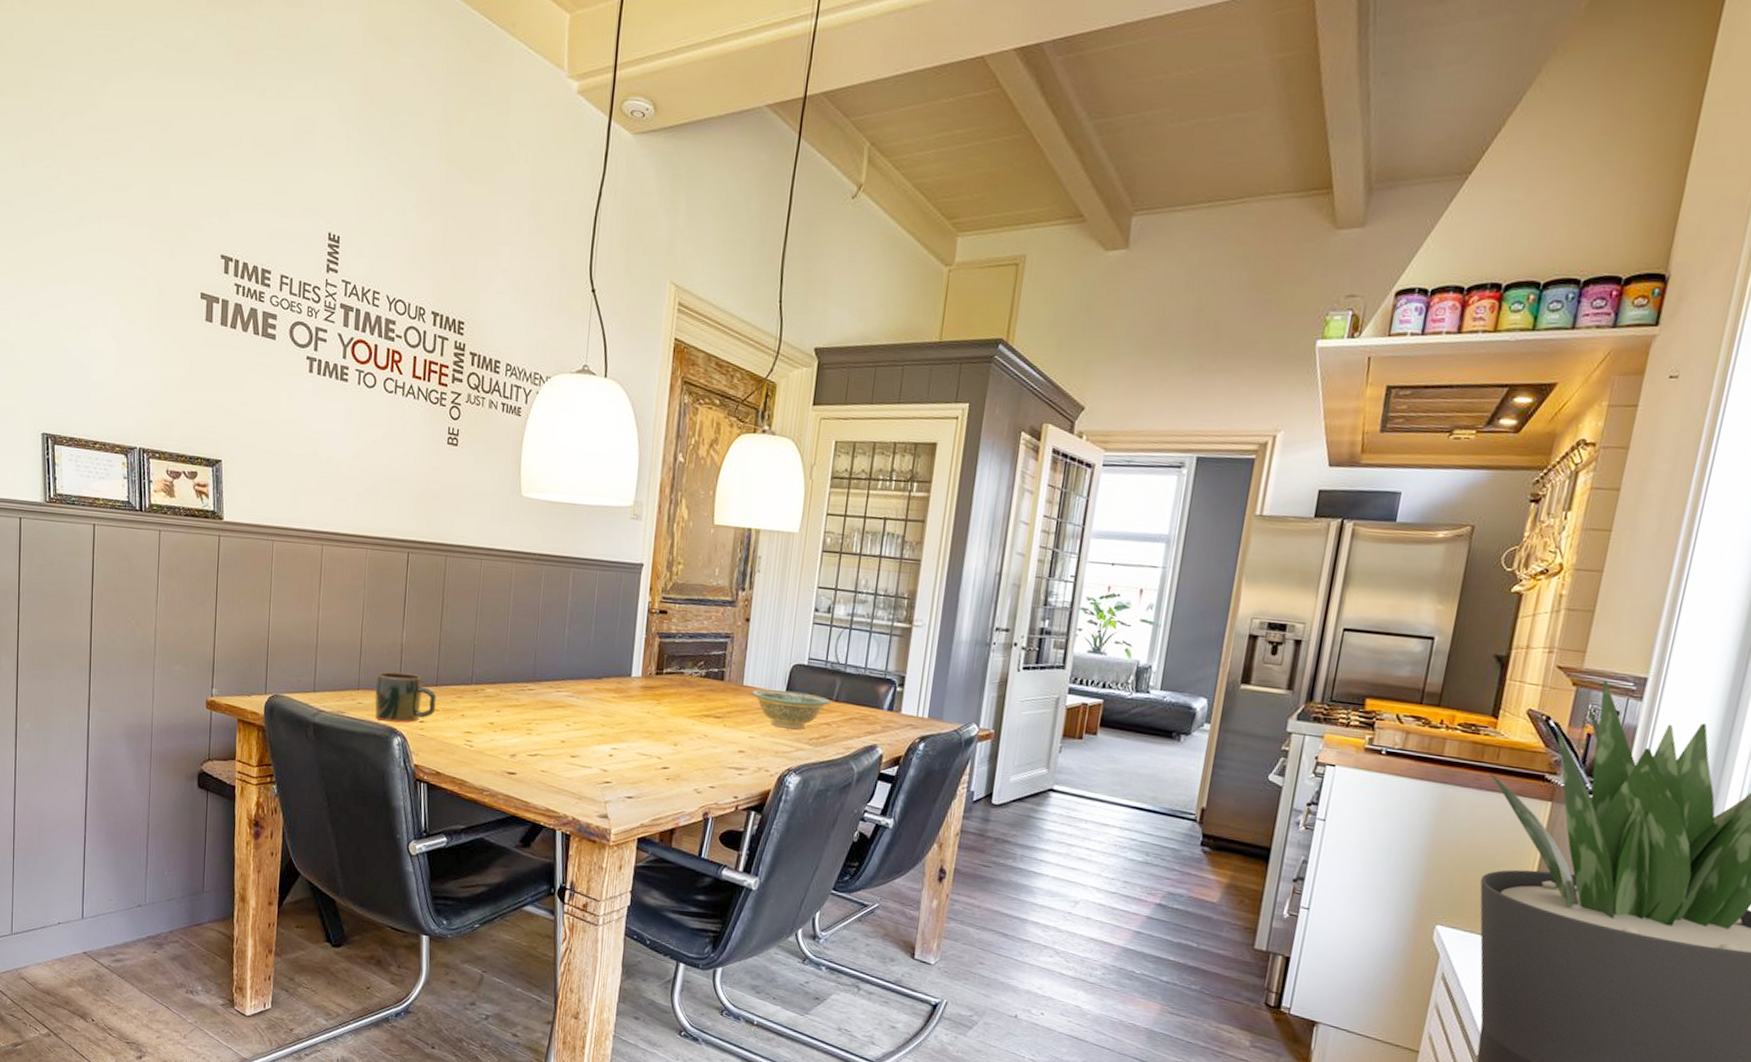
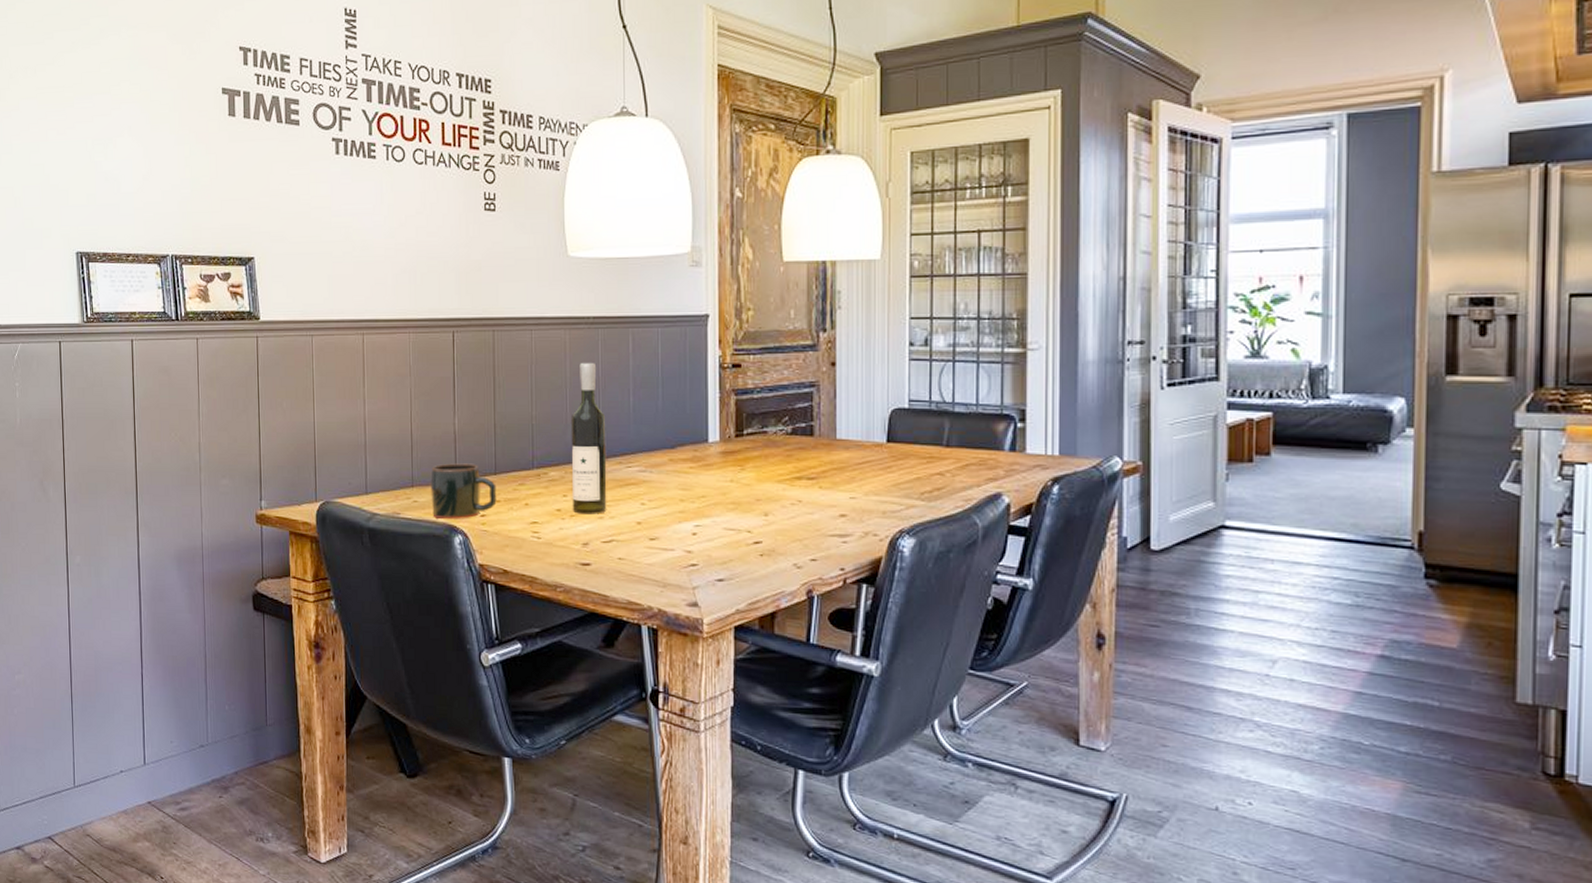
bottle: none [503,594,542,730] -> present [570,362,607,515]
bowl: present [752,689,831,730] -> none [847,440,941,484]

